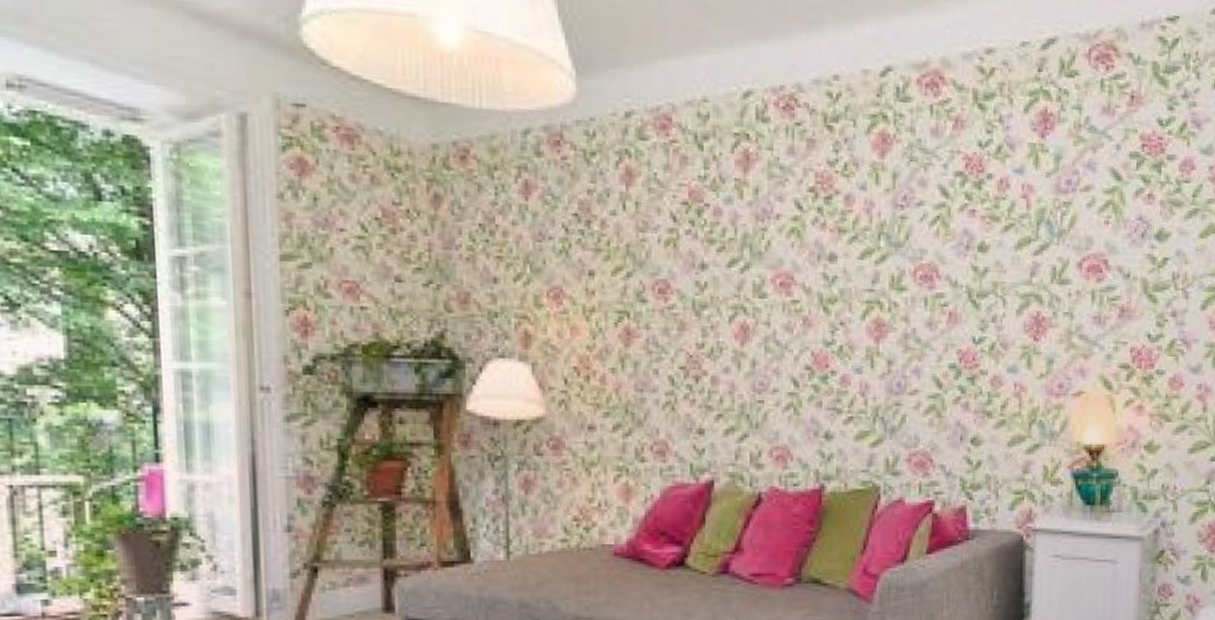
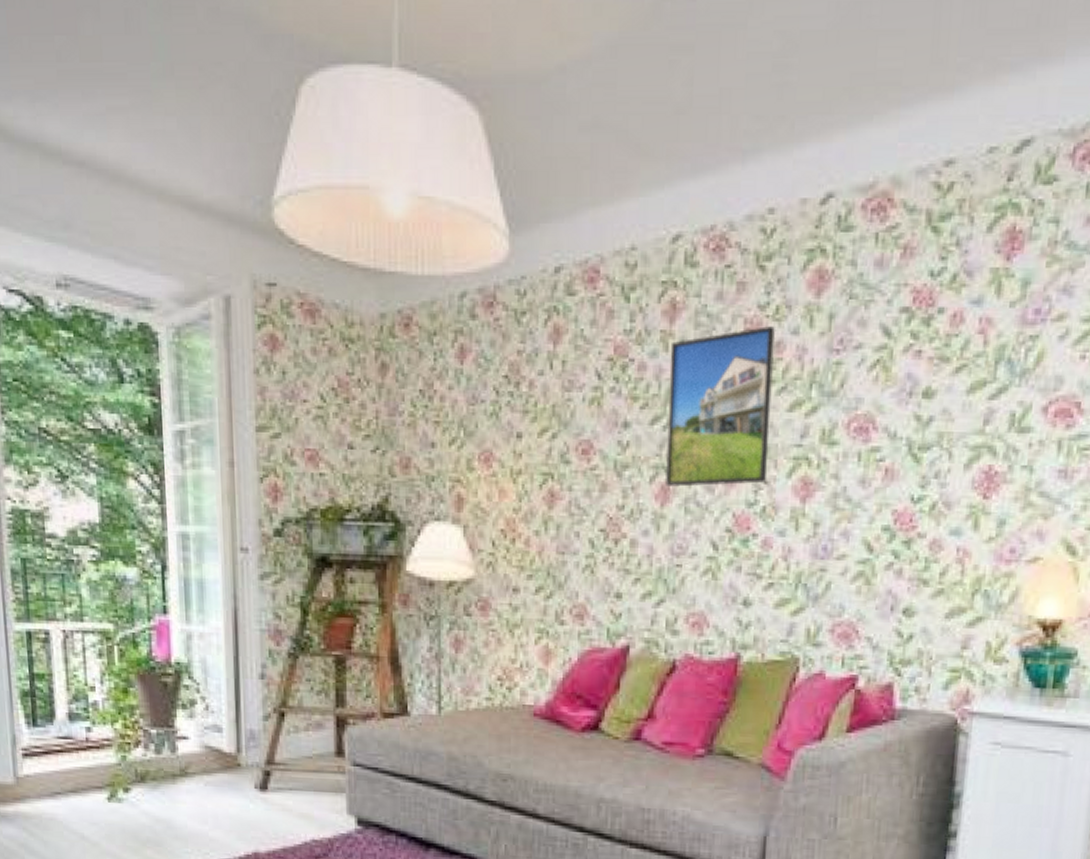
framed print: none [745,181,845,327] -> present [666,326,776,487]

